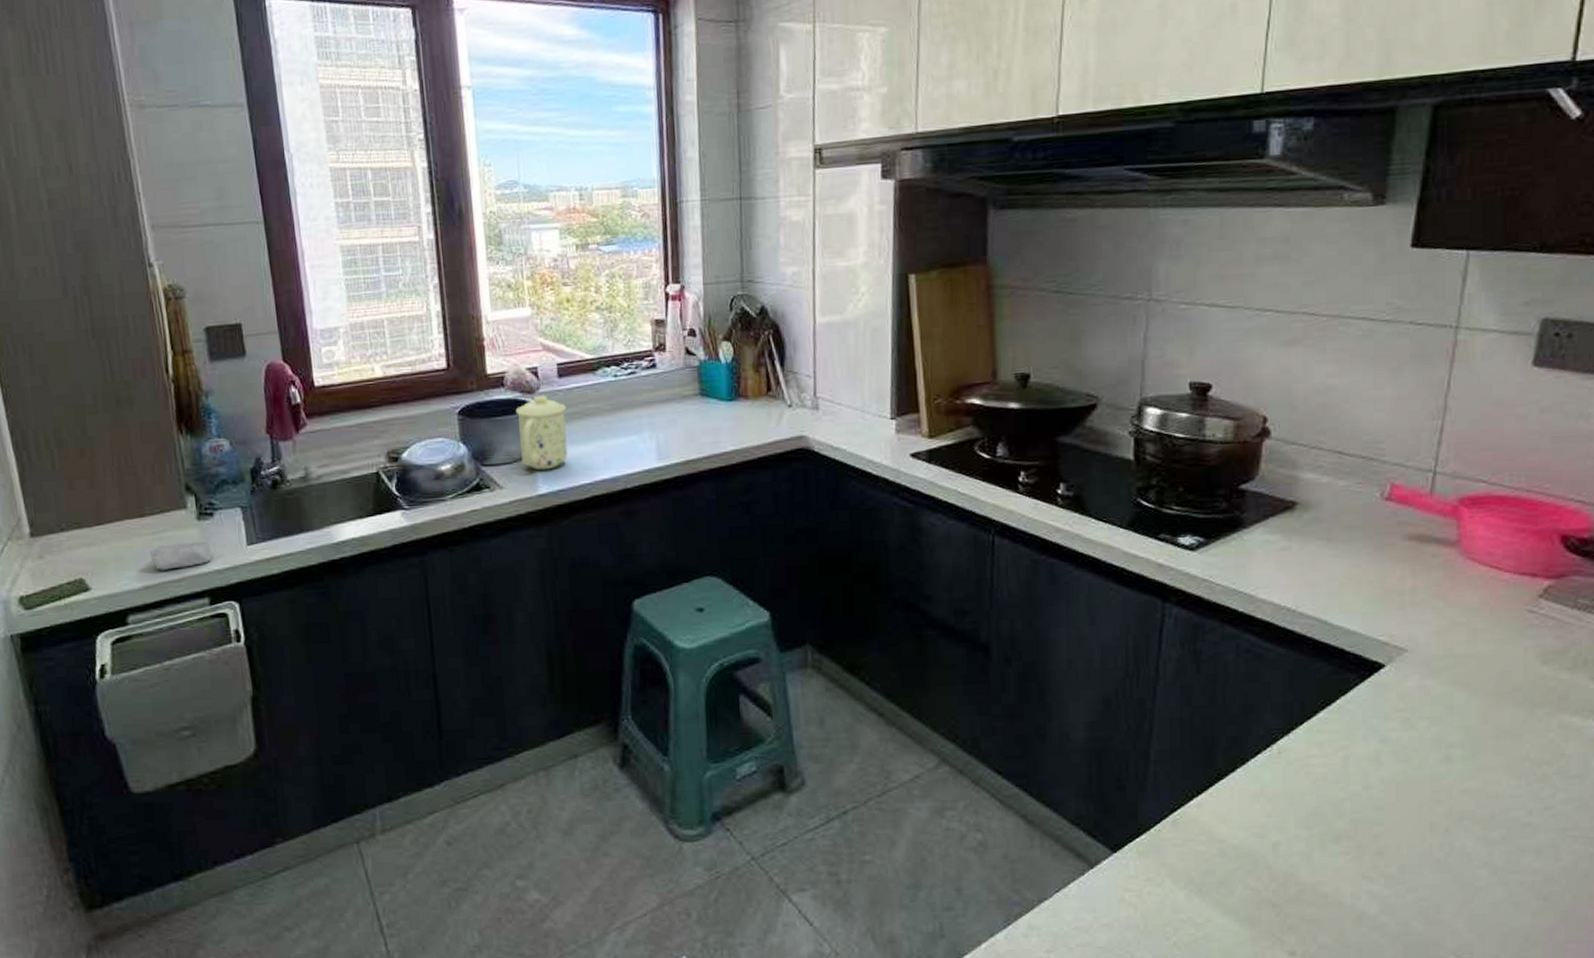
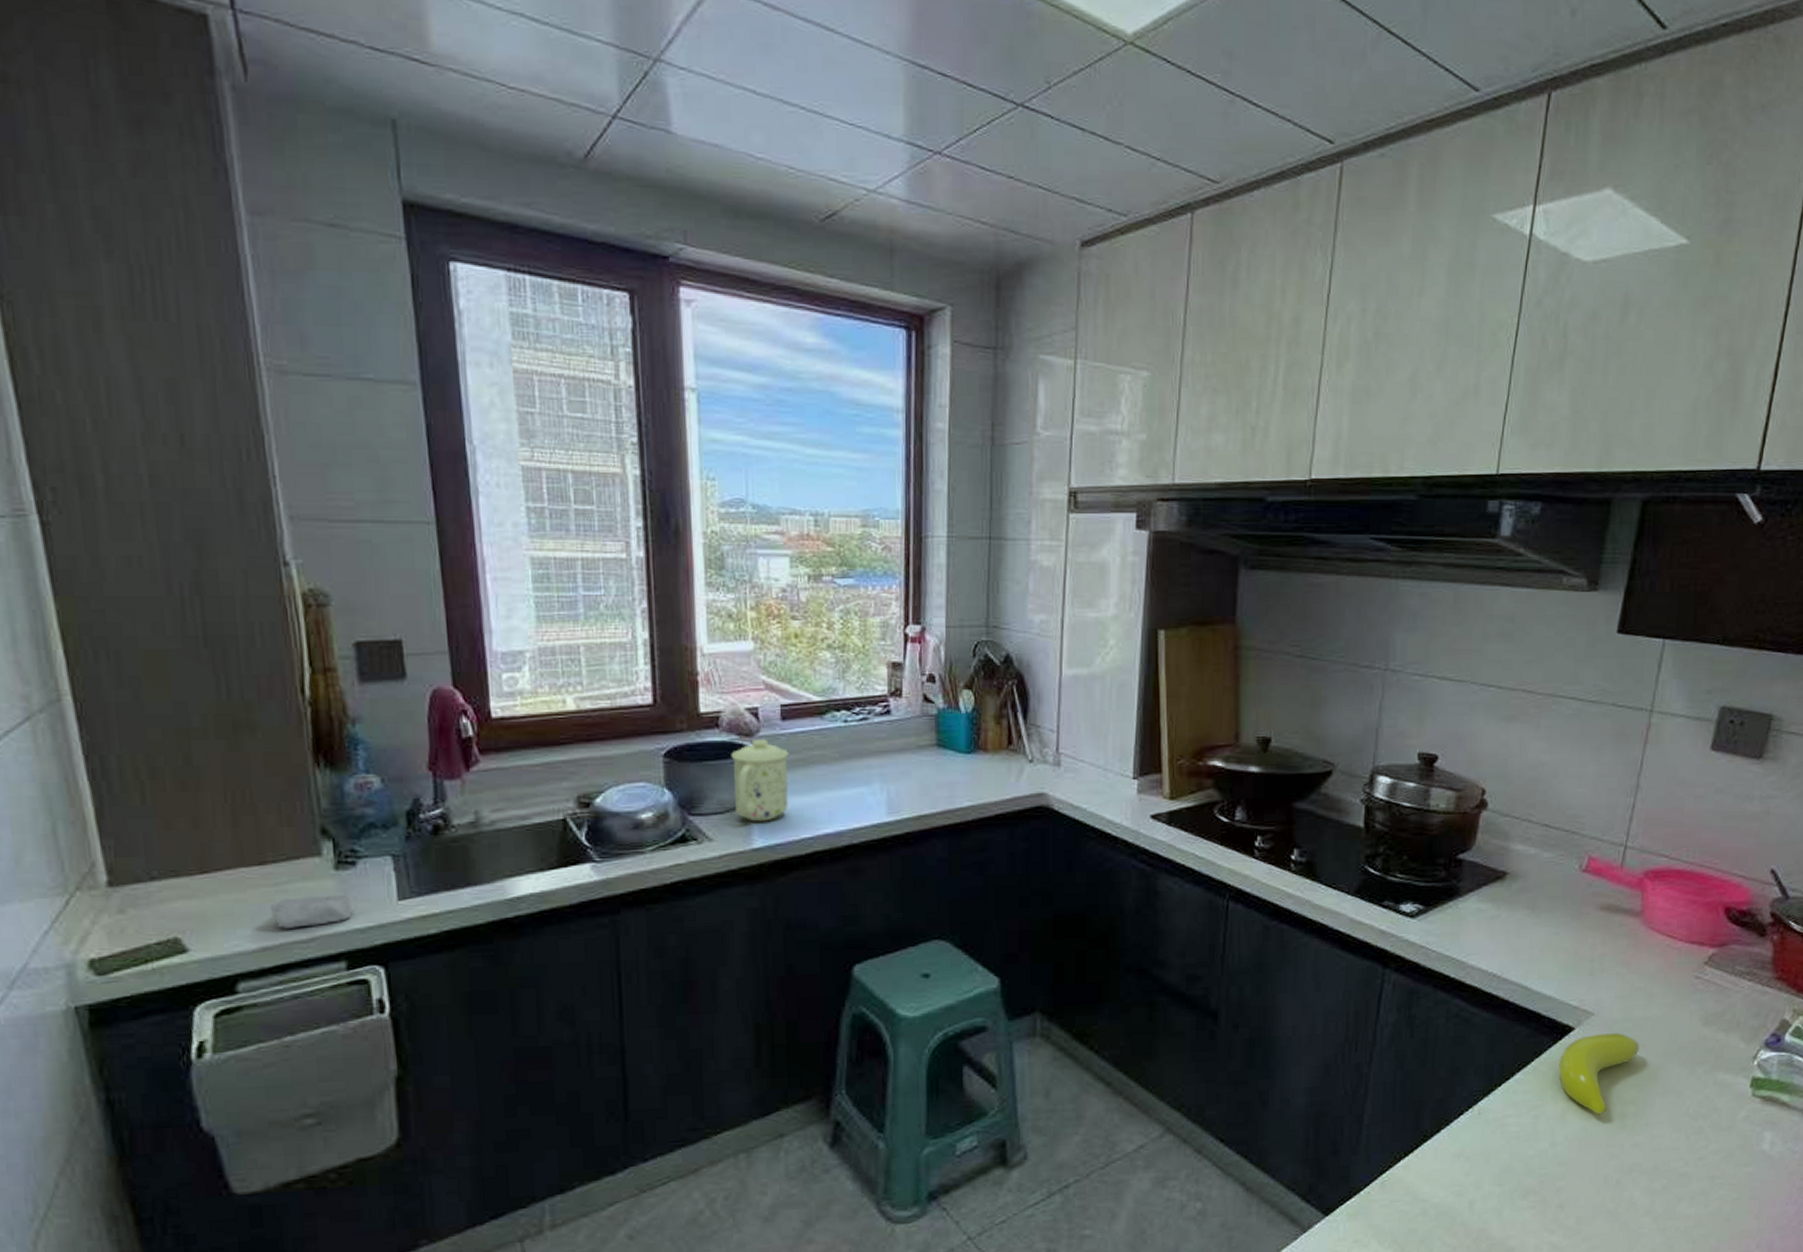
banana: none [1369,671,1465,758] -> present [1558,1033,1640,1115]

